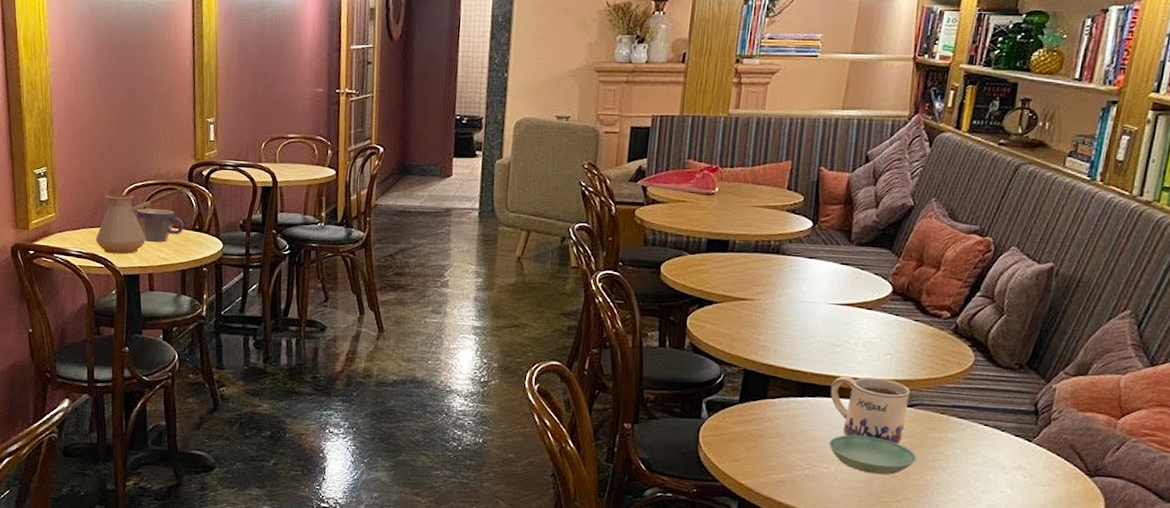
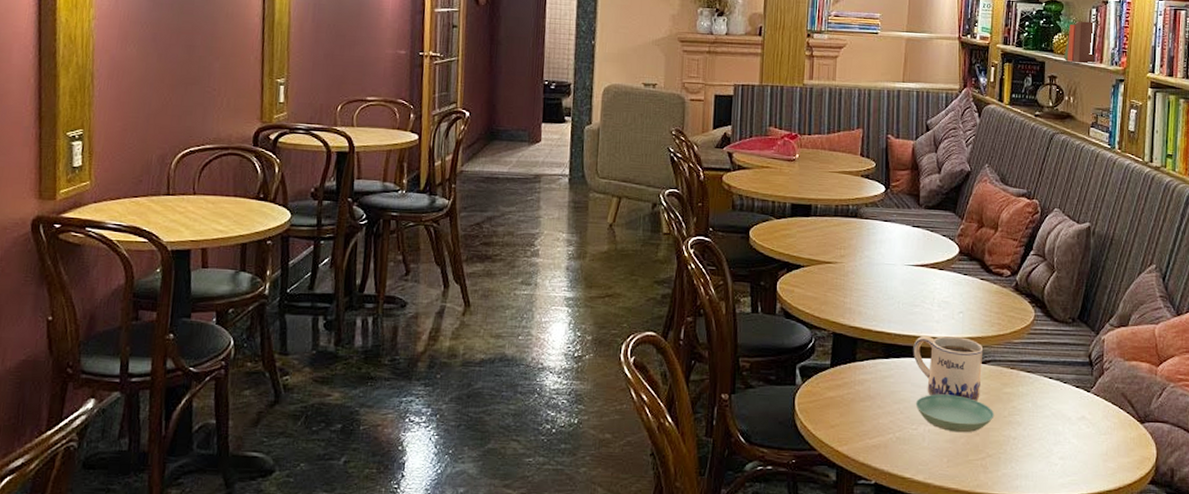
coffee pot: present [95,187,187,255] -> none [139,152,251,227]
cup: present [136,208,185,242] -> none [190,175,247,213]
books: none [1043,34,1088,84] -> present [1064,21,1096,64]

